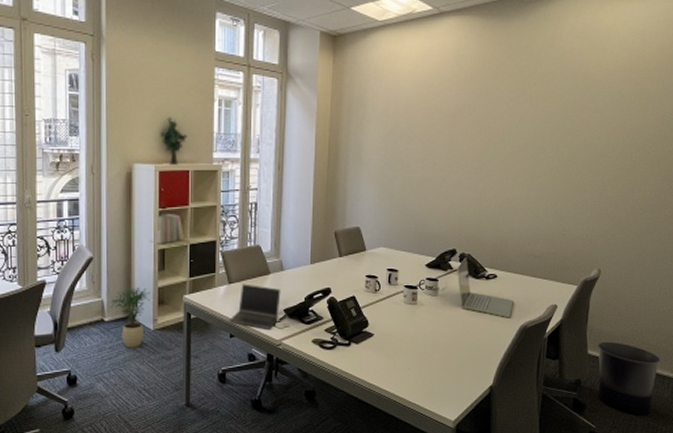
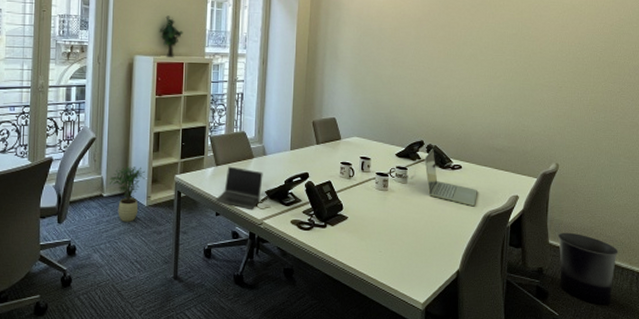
books: present [149,213,184,244] -> none [146,100,177,128]

